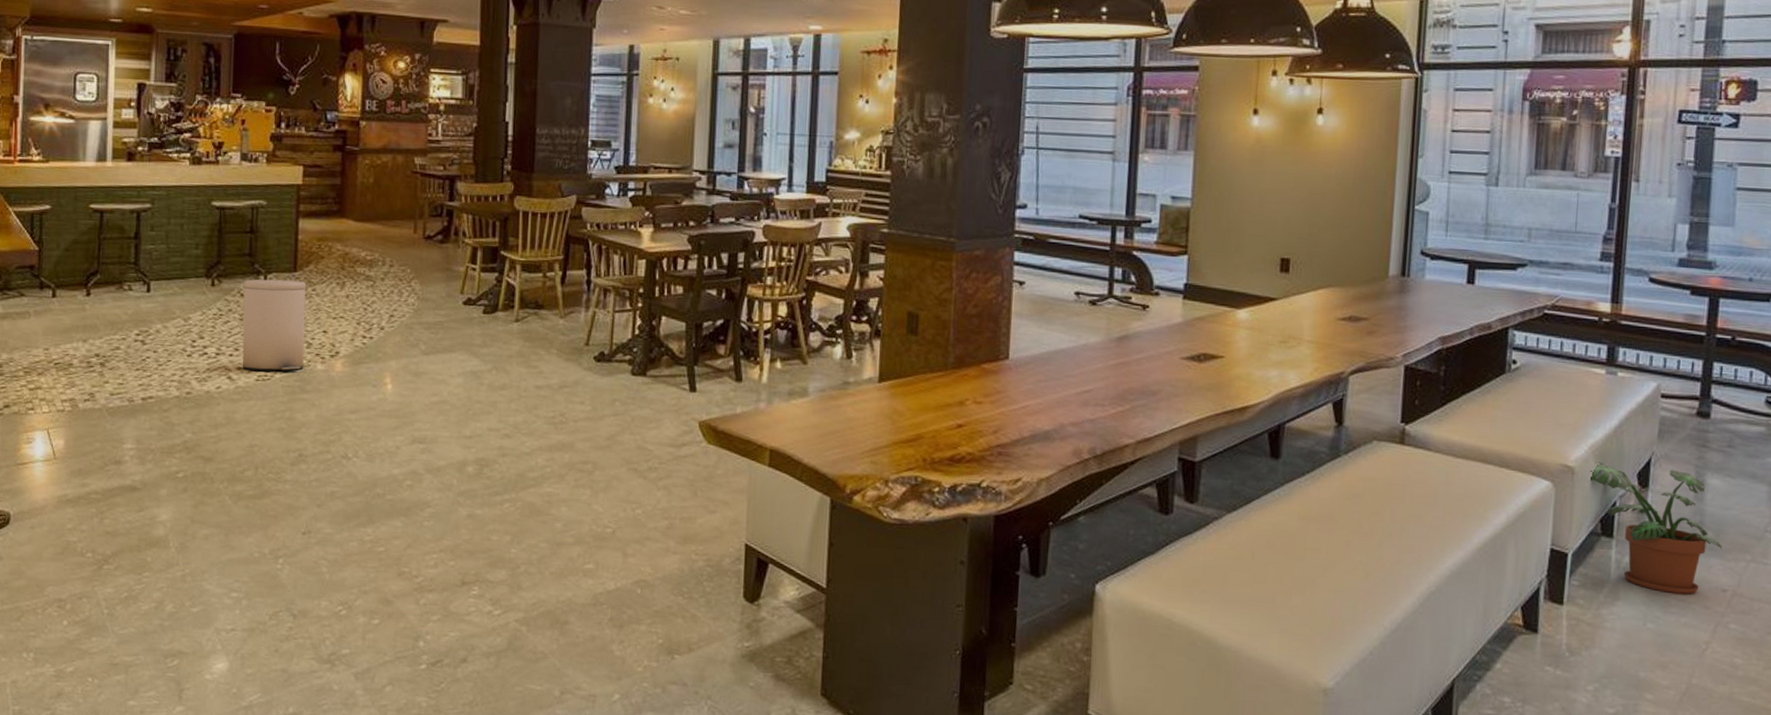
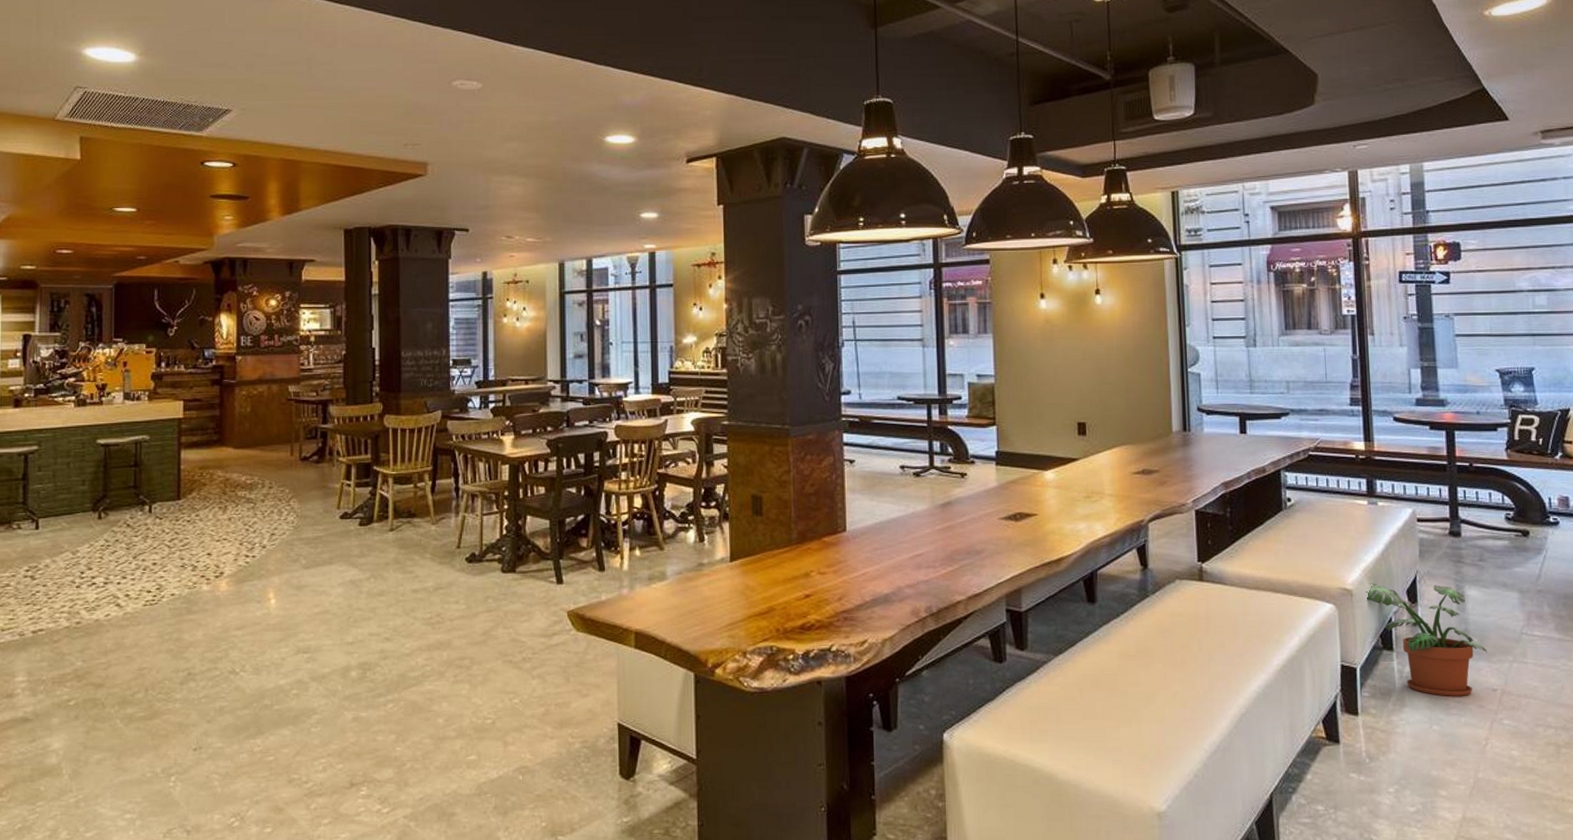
pedal bin: present [242,279,306,373] -> none [129,508,190,597]

